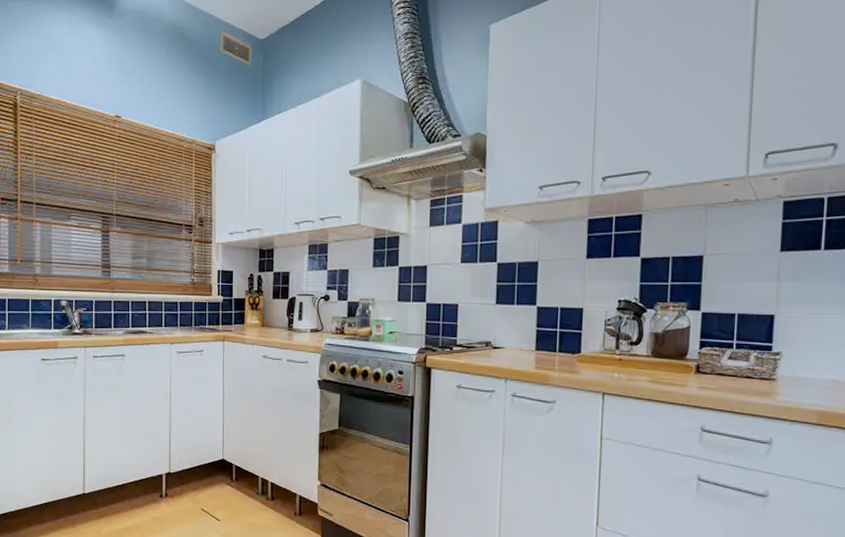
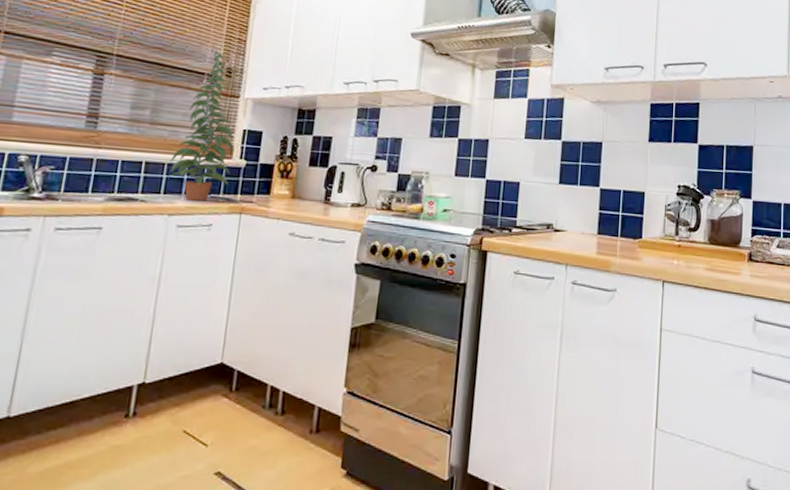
plant: none [166,203,212,332] -> present [168,50,233,202]

